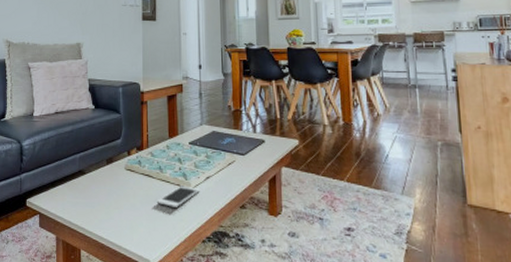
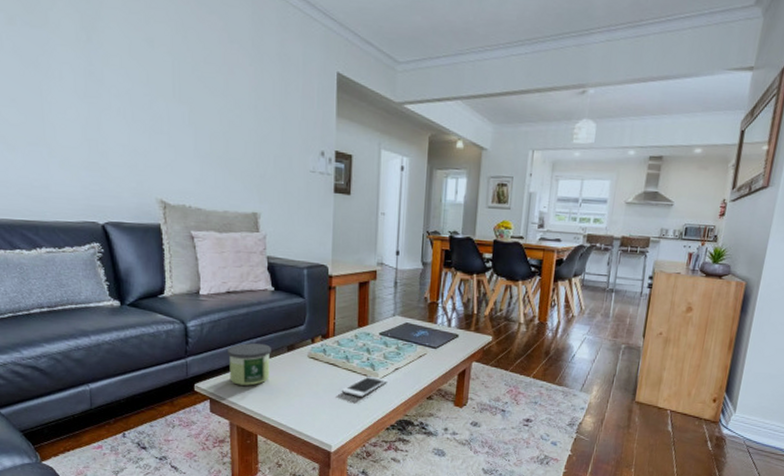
candle: none [54,158,92,199] -> present [226,343,271,386]

